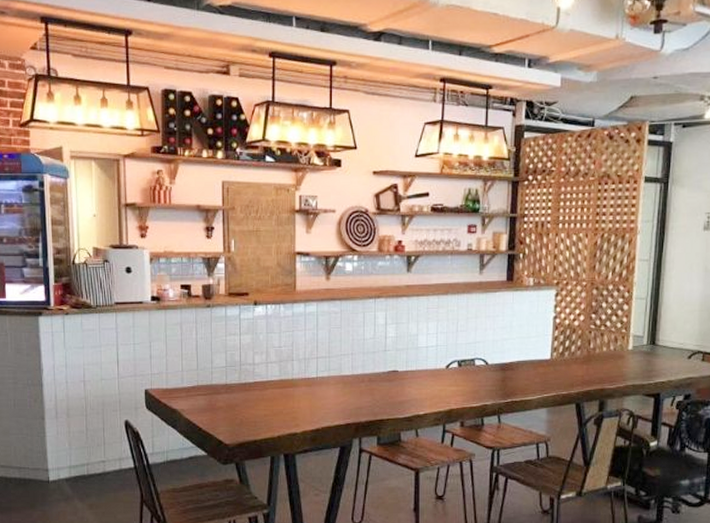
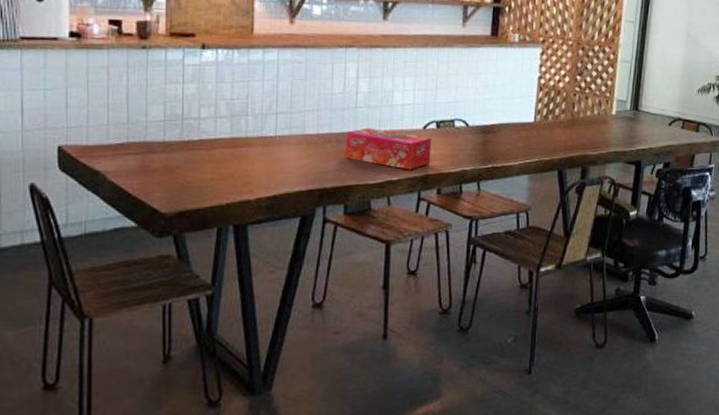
tissue box: none [377,368,454,405] -> present [345,128,432,170]

